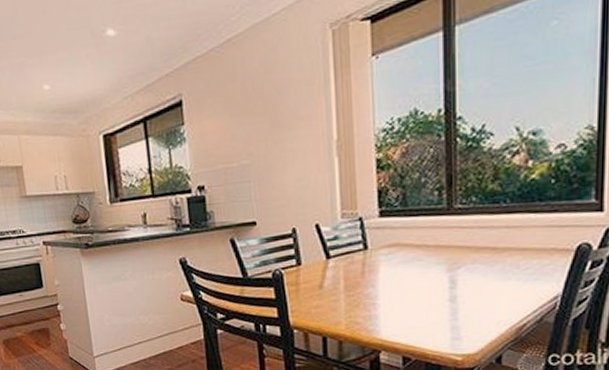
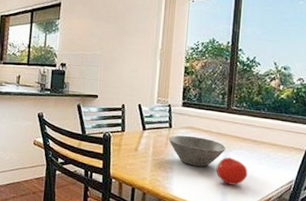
bowl: none [366,255,451,297] -> present [169,135,226,167]
fruit: none [440,276,488,315] -> present [216,156,248,185]

